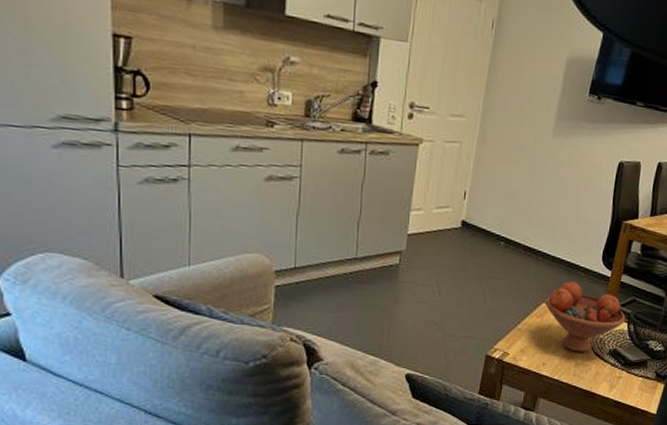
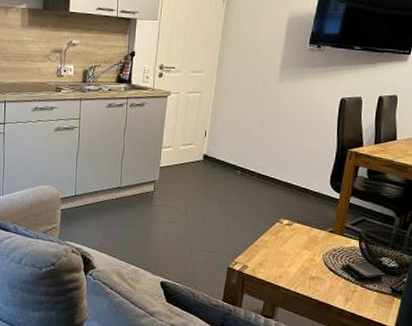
fruit bowl: present [545,282,626,353] -> none [279,204,357,267]

